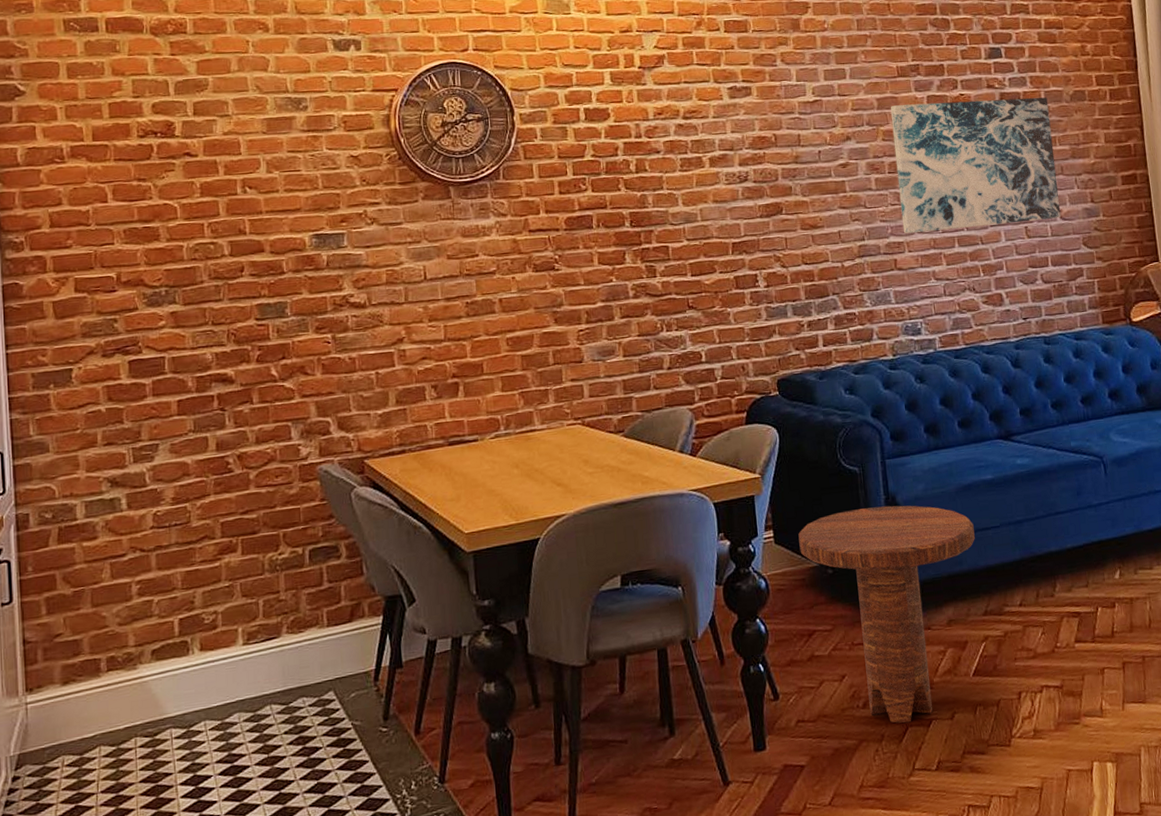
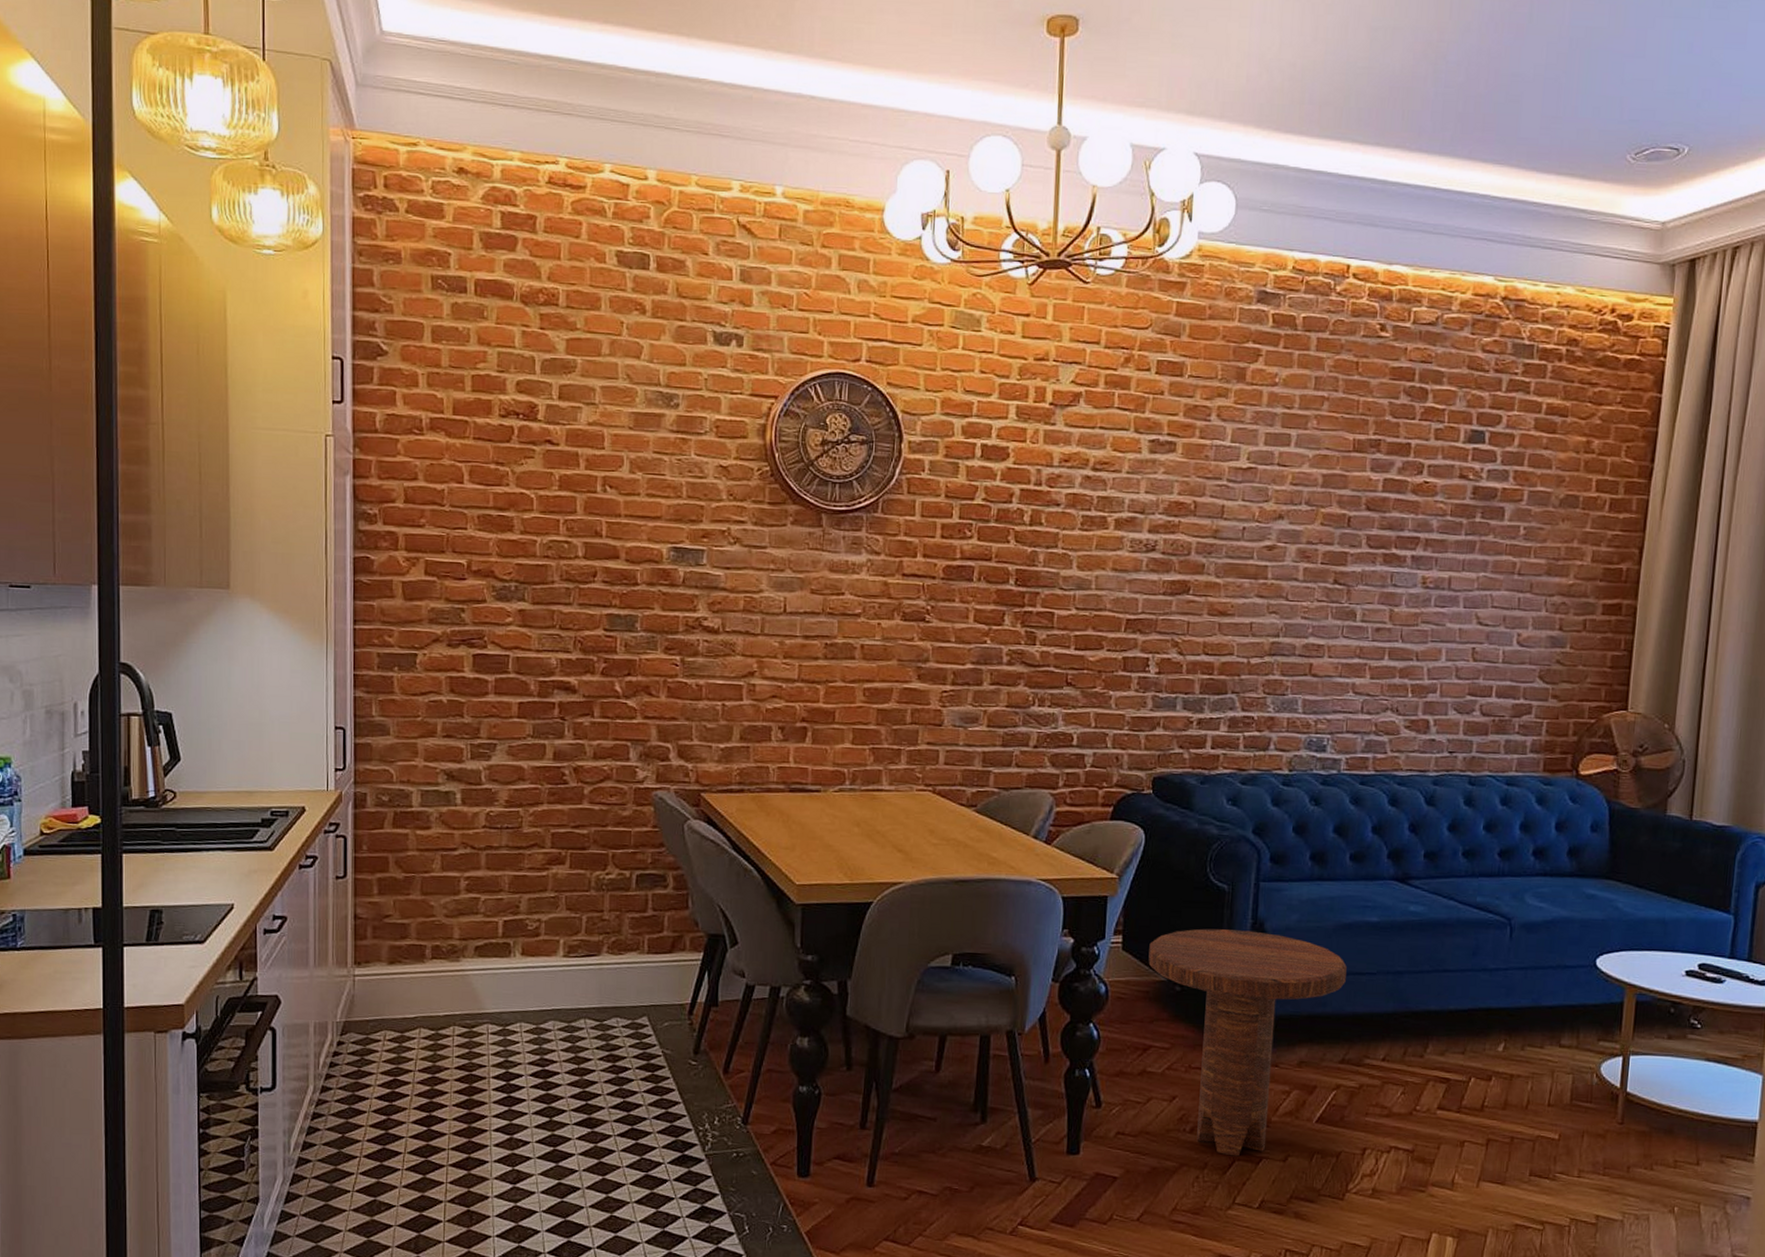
wall art: present [890,97,1061,234] -> none [1326,485,1531,643]

